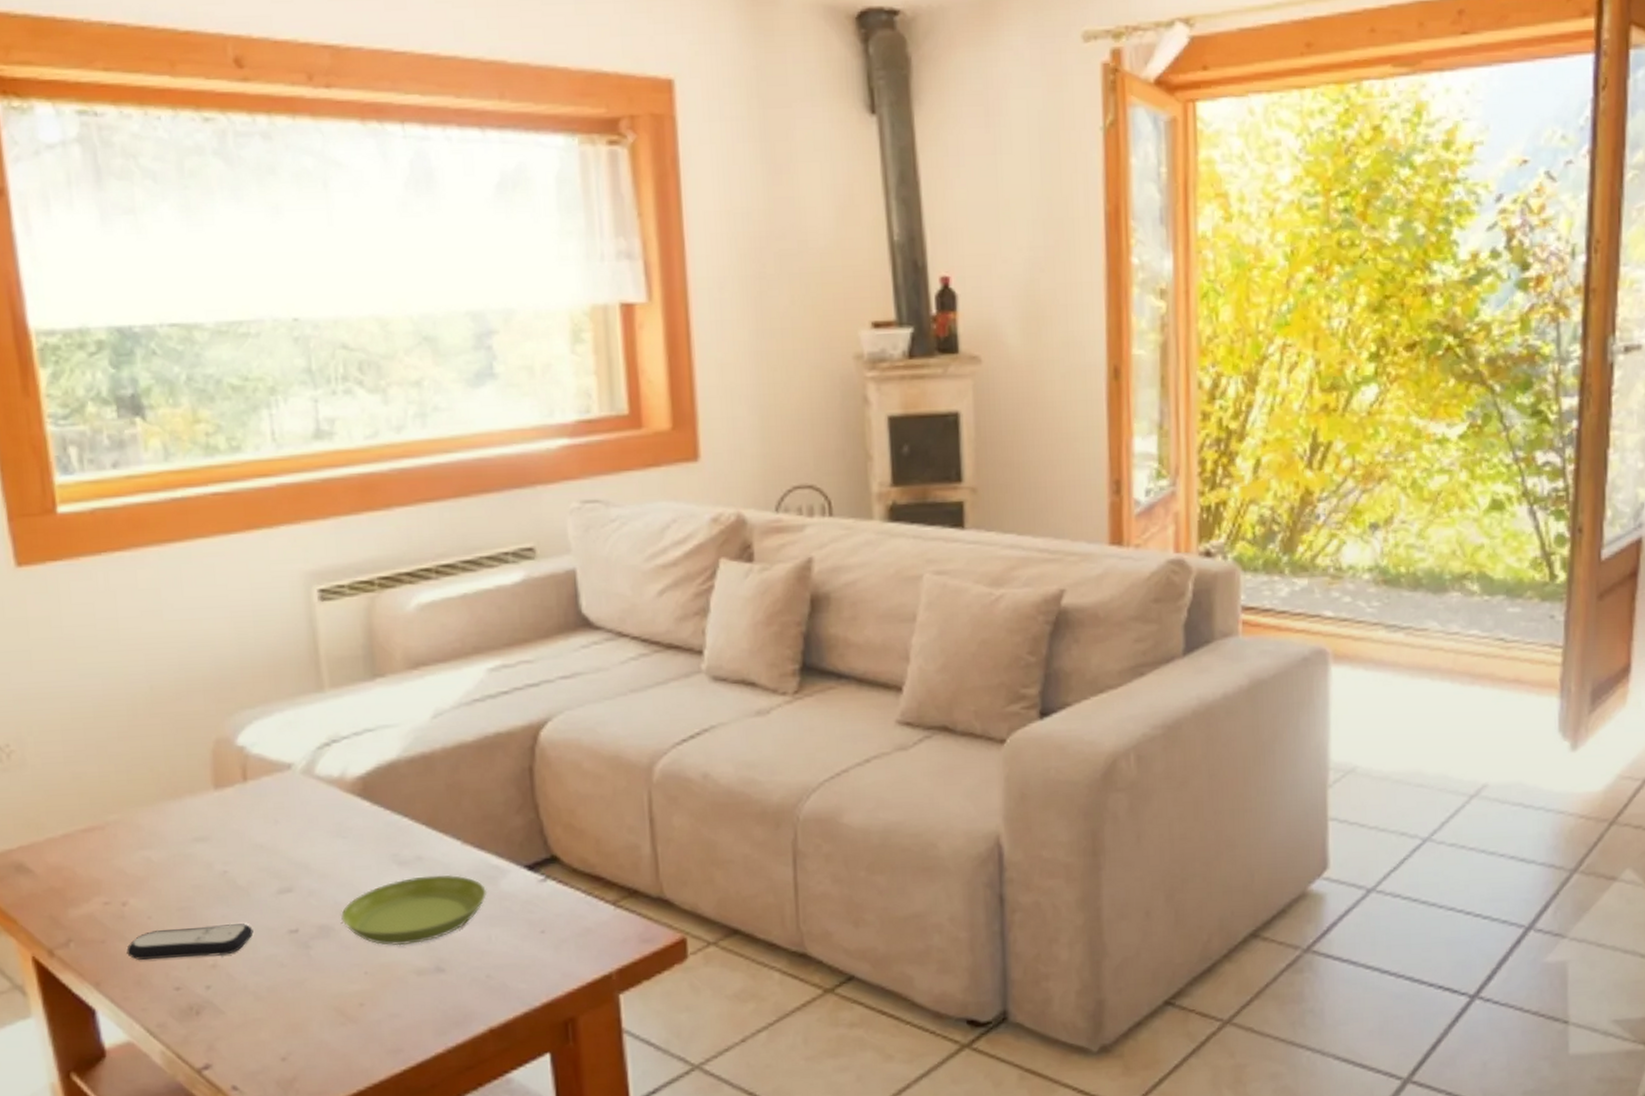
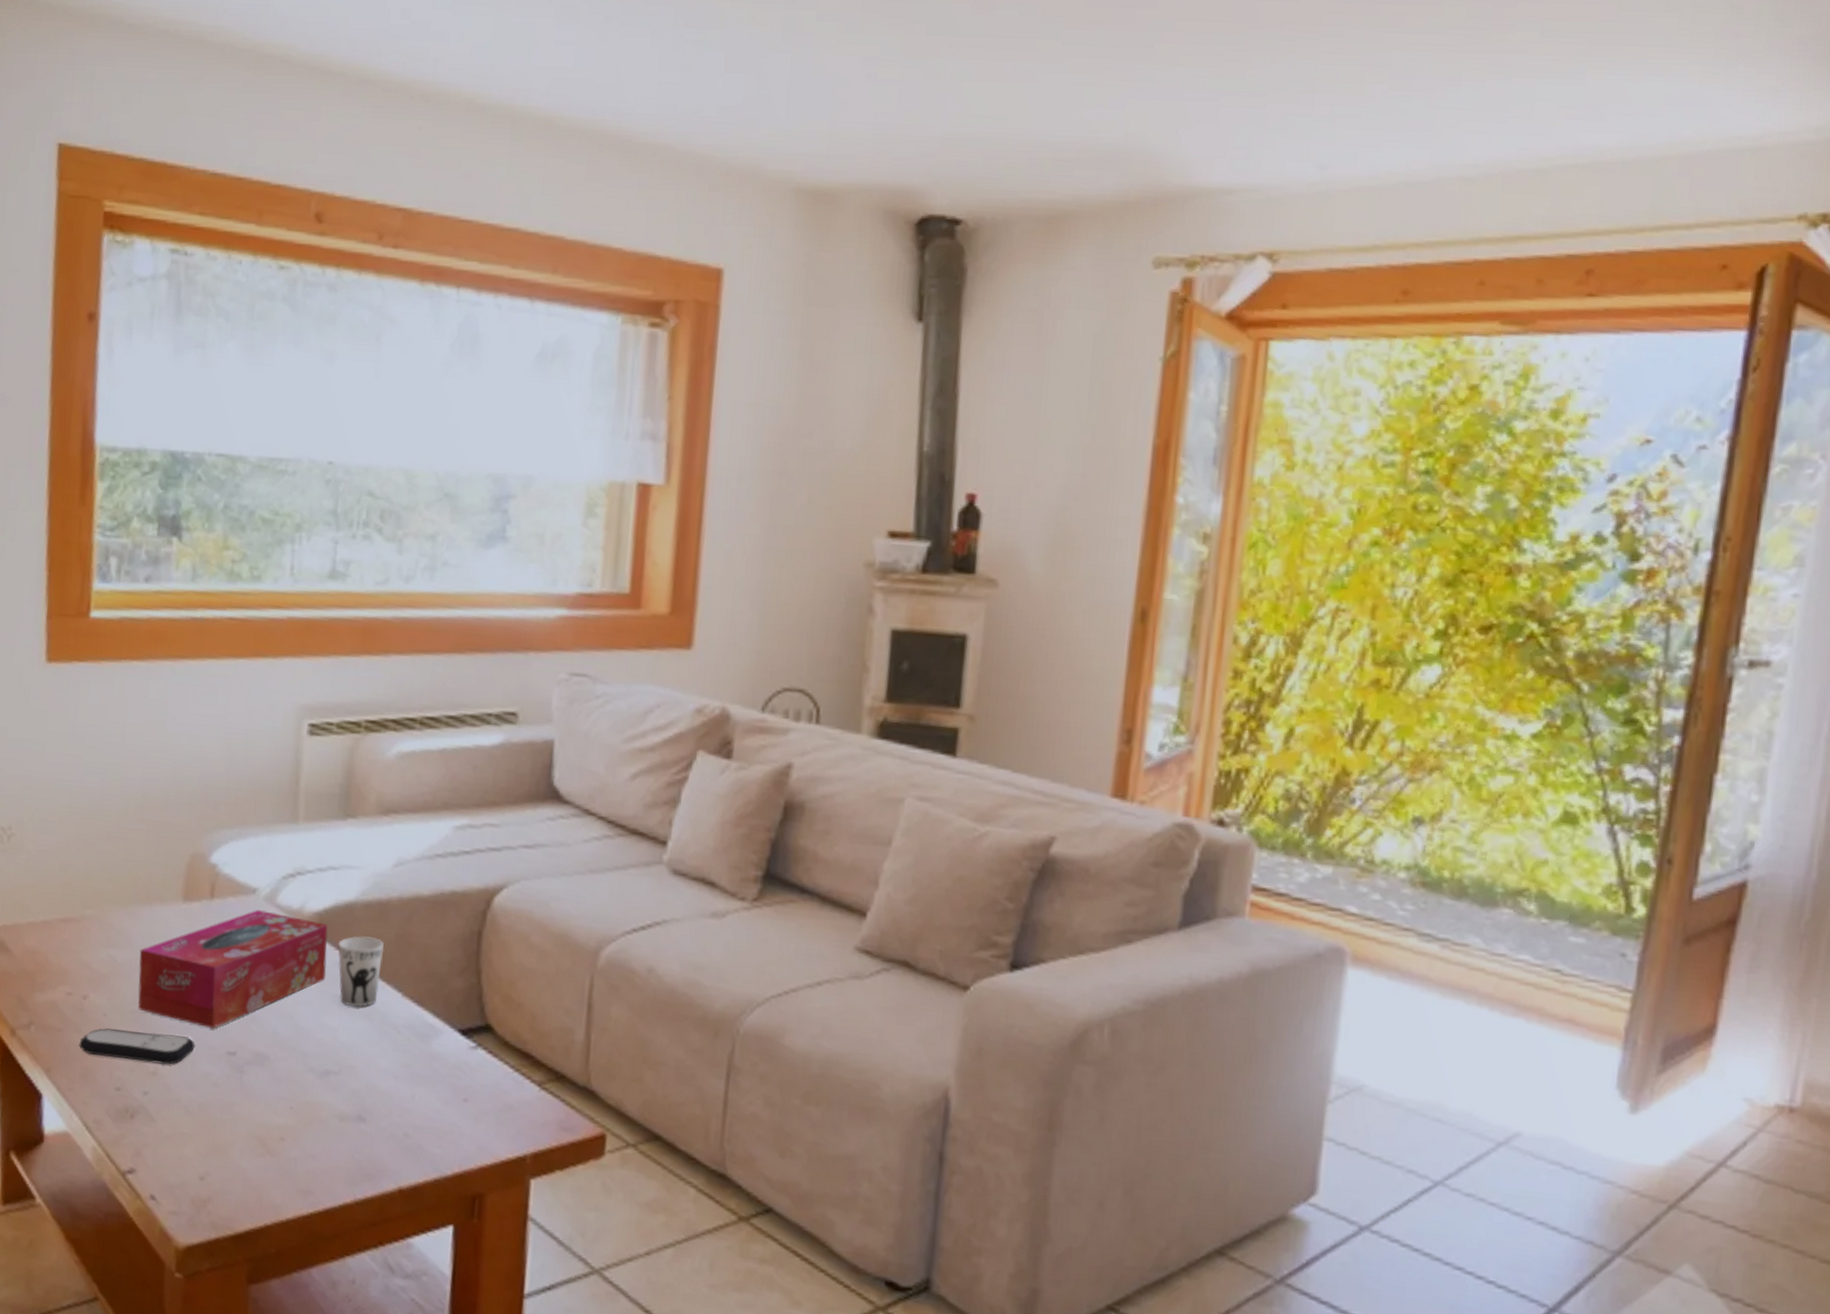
tissue box: none [176,784,379,911] -> present [137,910,328,1028]
saucer: present [341,874,488,946] -> none [277,1021,419,1089]
cup: none [387,791,437,863] -> present [338,936,384,1008]

